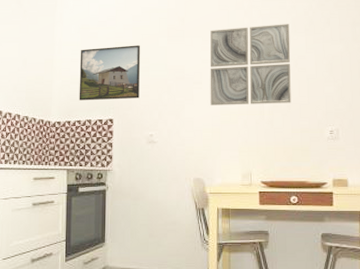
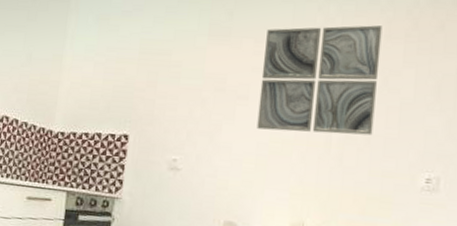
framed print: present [79,45,141,101] -> none [89,43,173,112]

